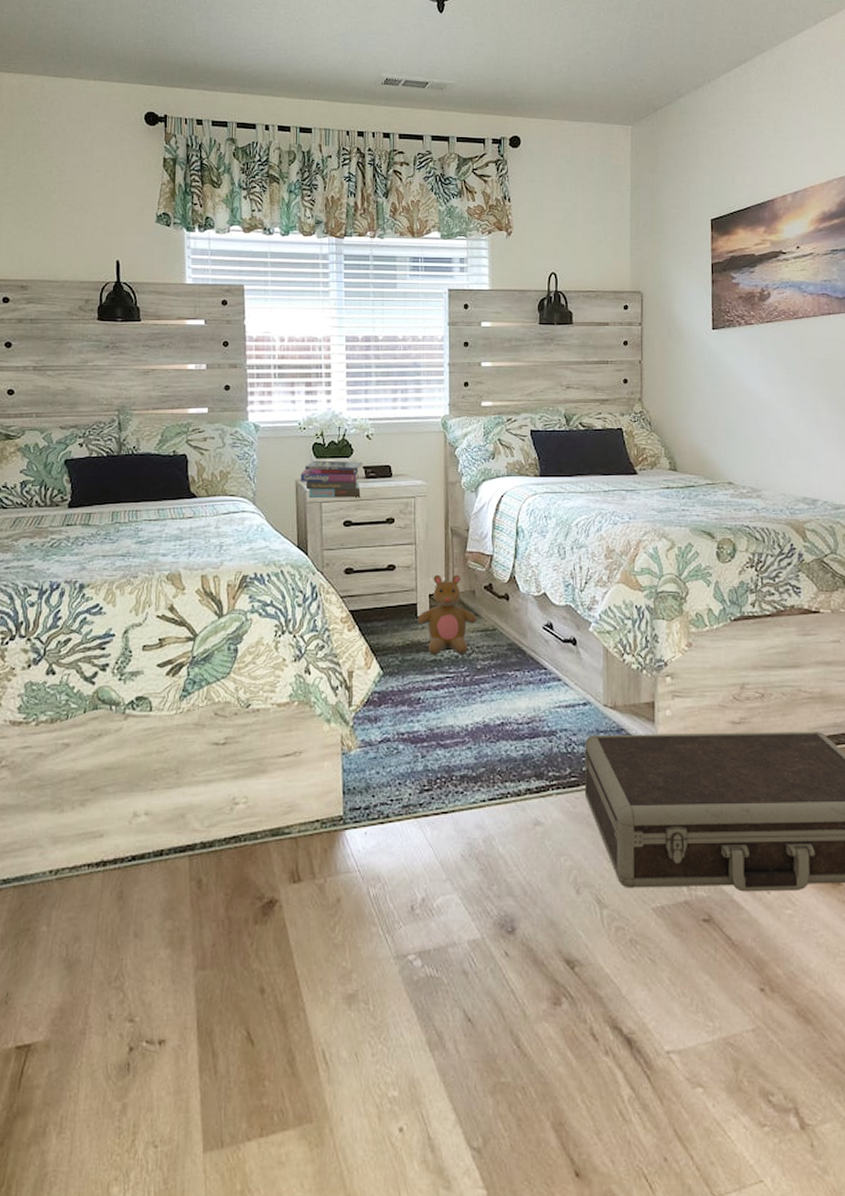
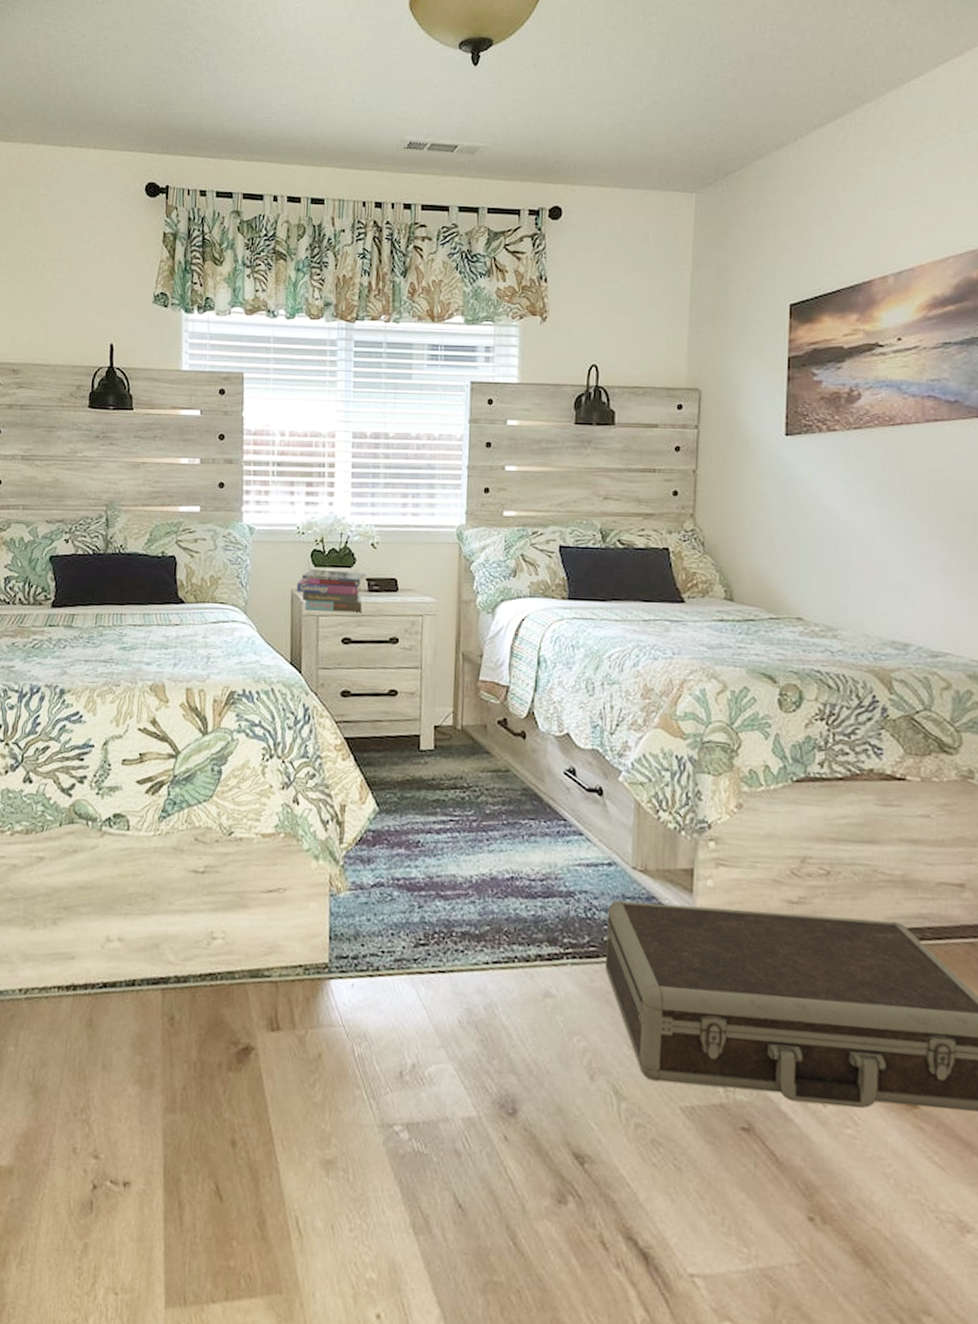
teddy bear: present [417,574,478,655] -> none [419,704,489,797]

